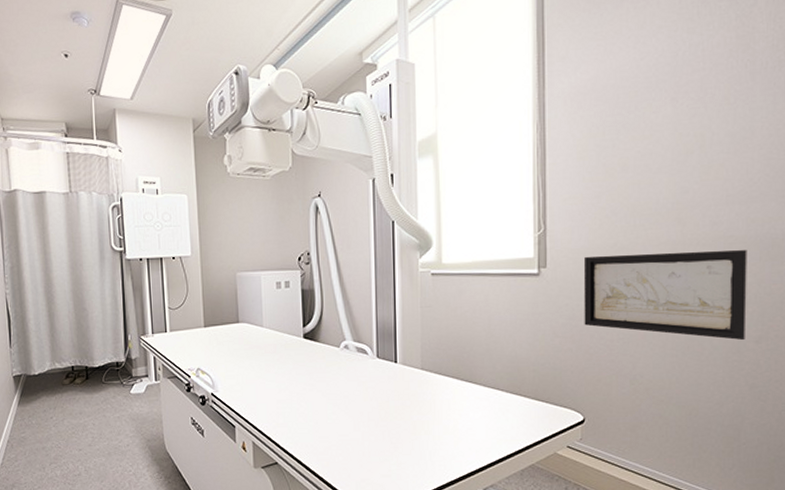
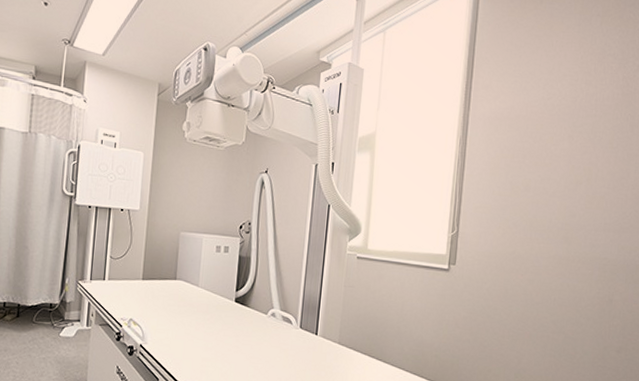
wall art: present [583,250,747,341] -> none [482,259,617,349]

